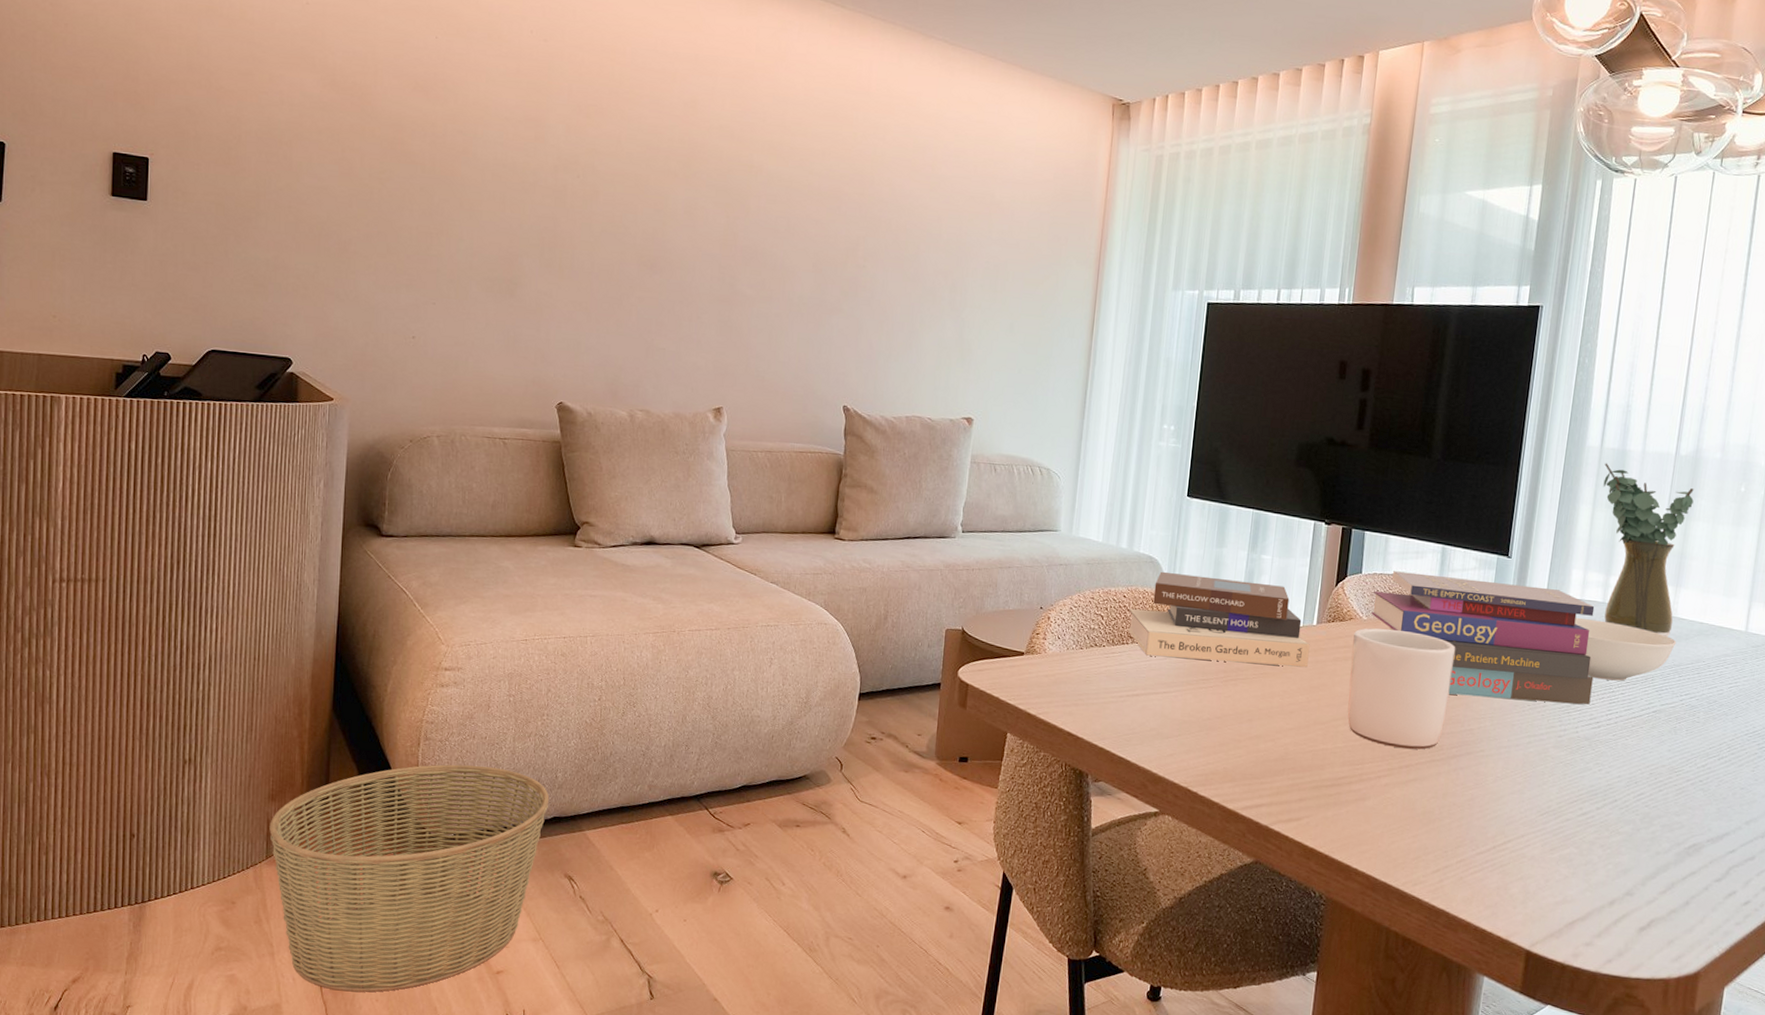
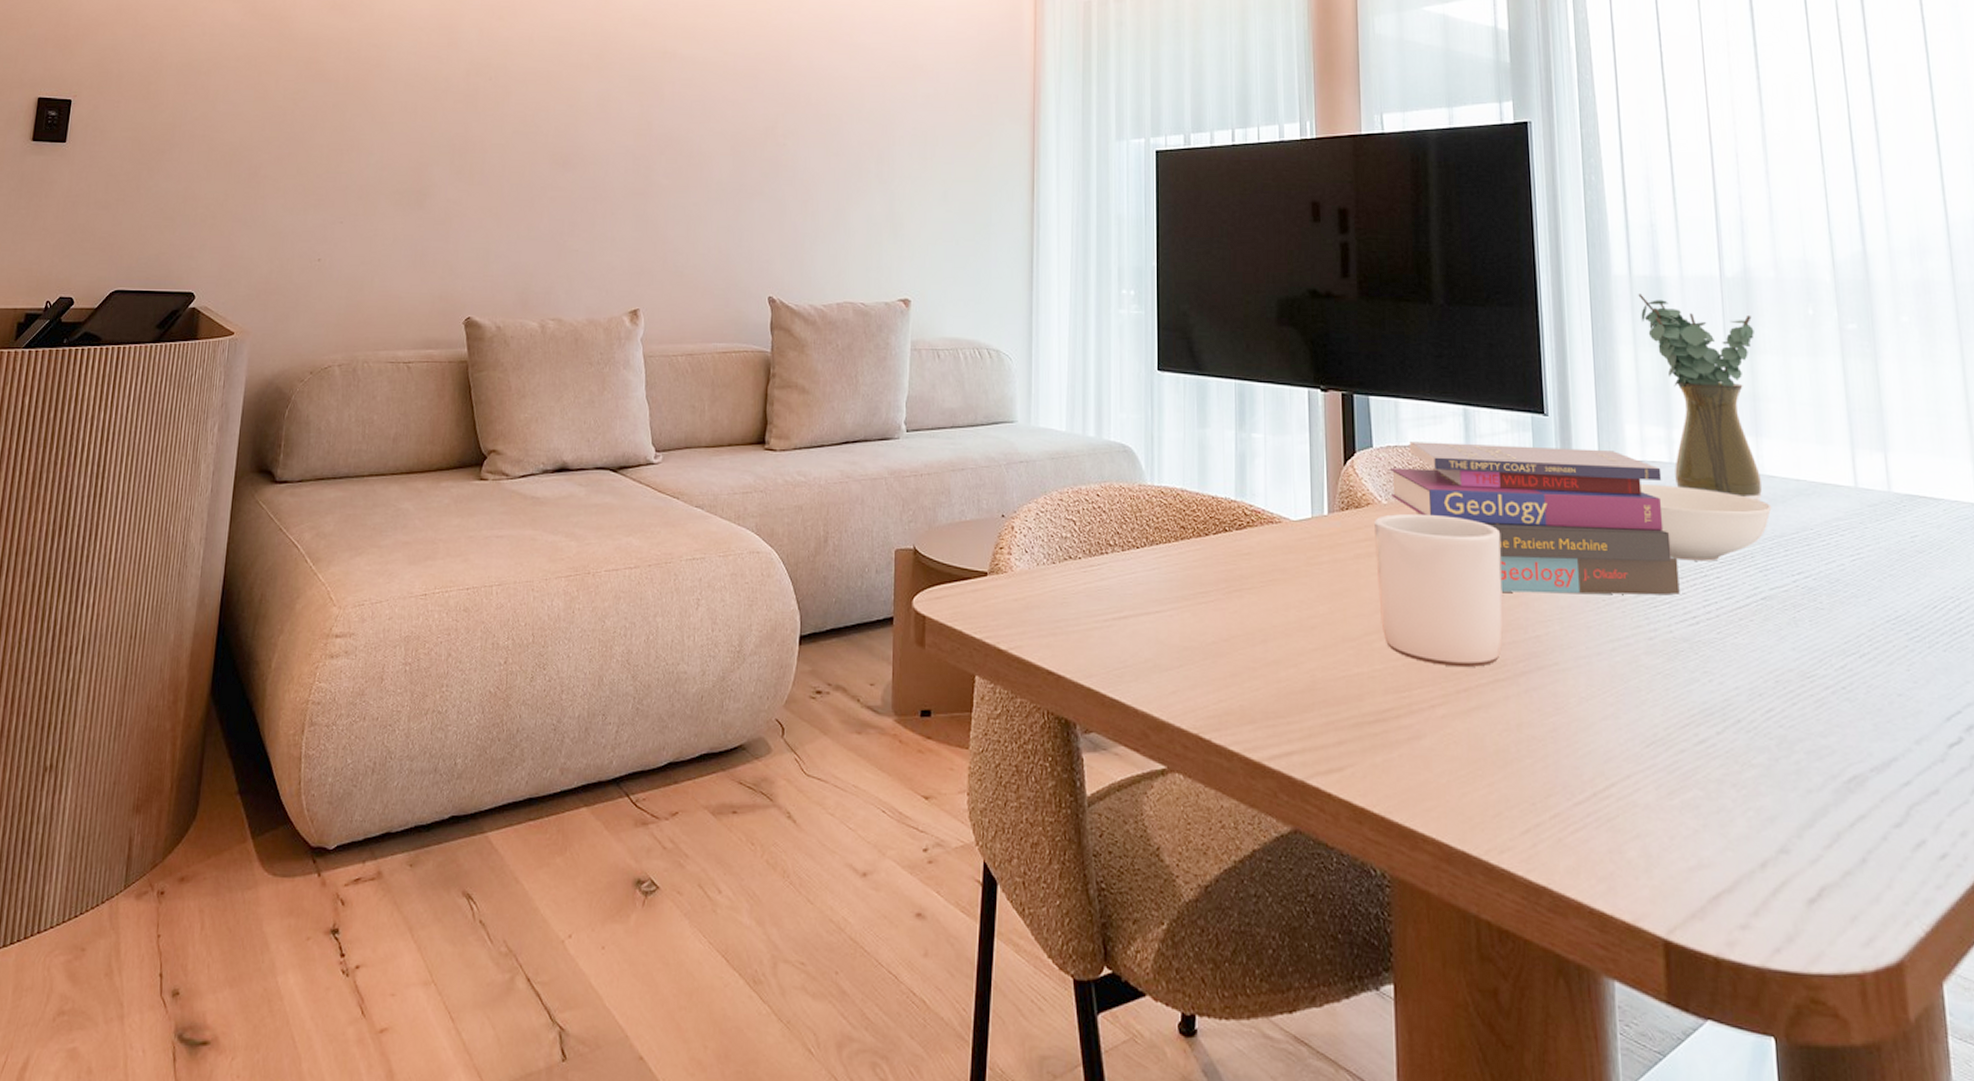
basket: present [269,764,550,993] -> none [130,754,447,1067]
books: present [1127,571,1310,668] -> none [1104,461,1324,569]

